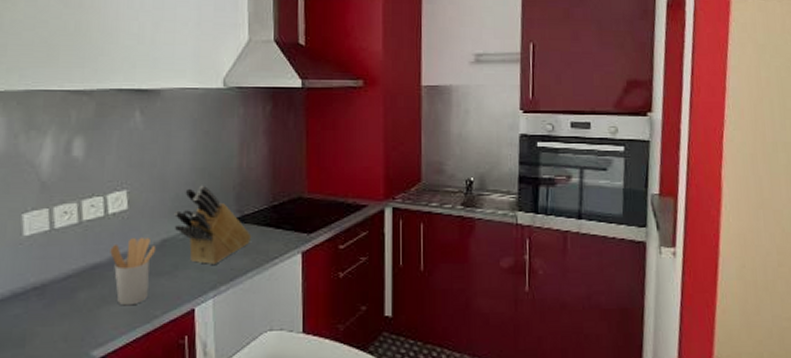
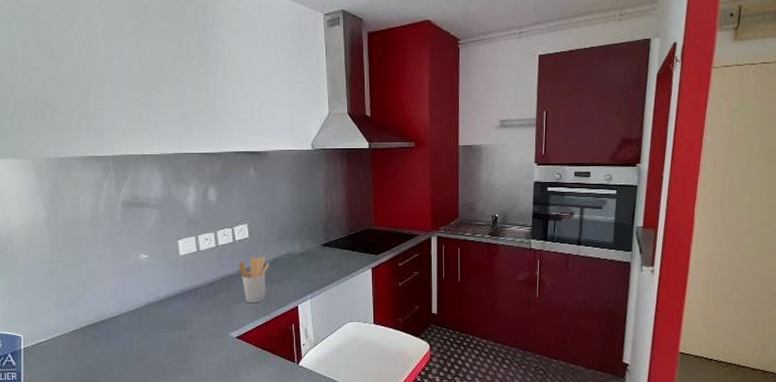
knife block: present [174,186,252,264] -> none [281,221,336,276]

